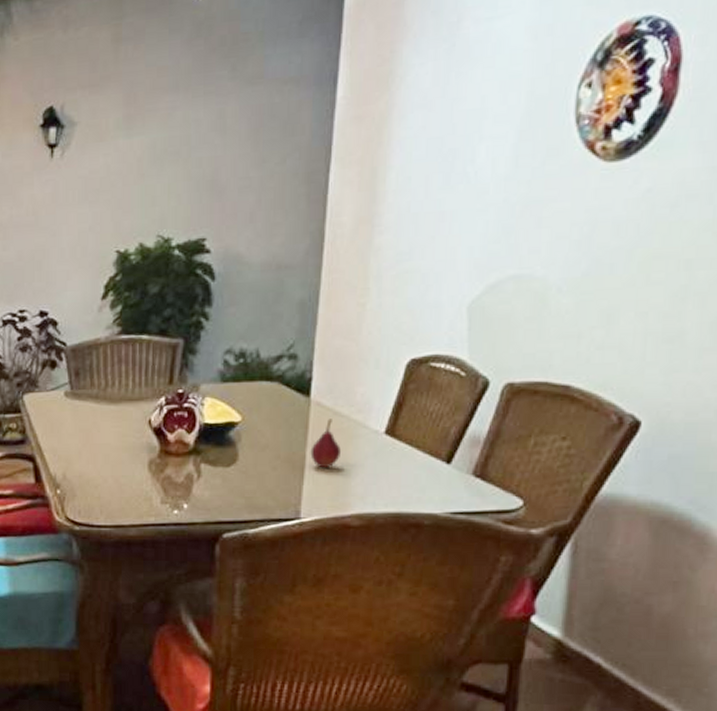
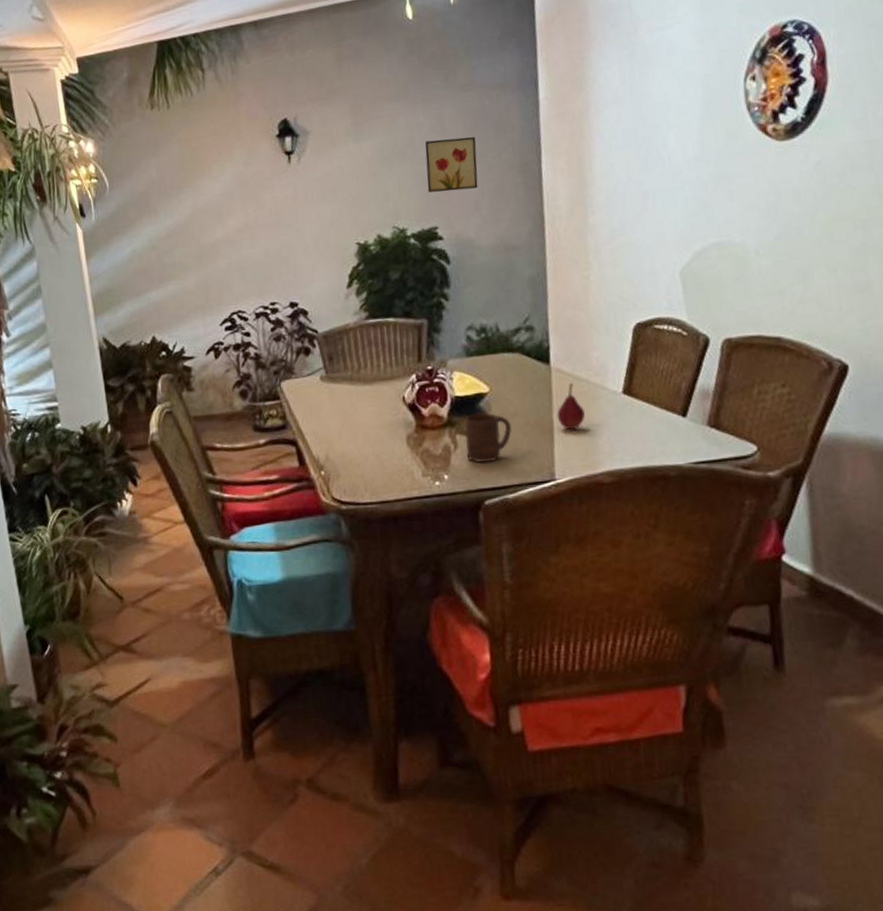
wall art: none [199,137,260,200] -> present [424,136,478,193]
cup: none [209,443,261,494] -> present [464,413,512,463]

